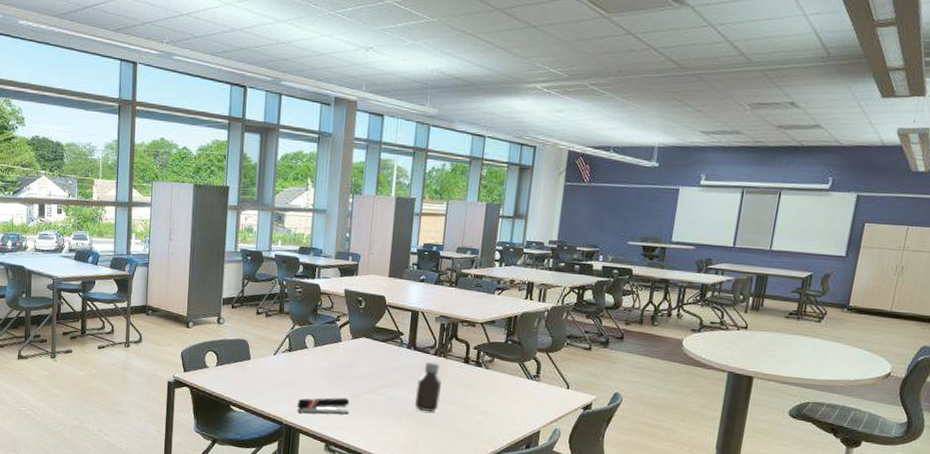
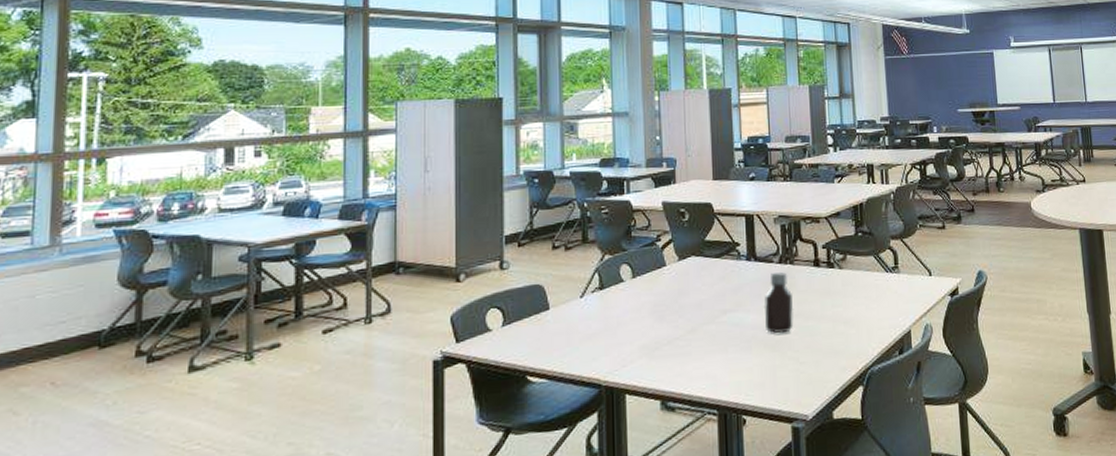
stapler: present [296,397,350,415] -> none [617,335,686,368]

